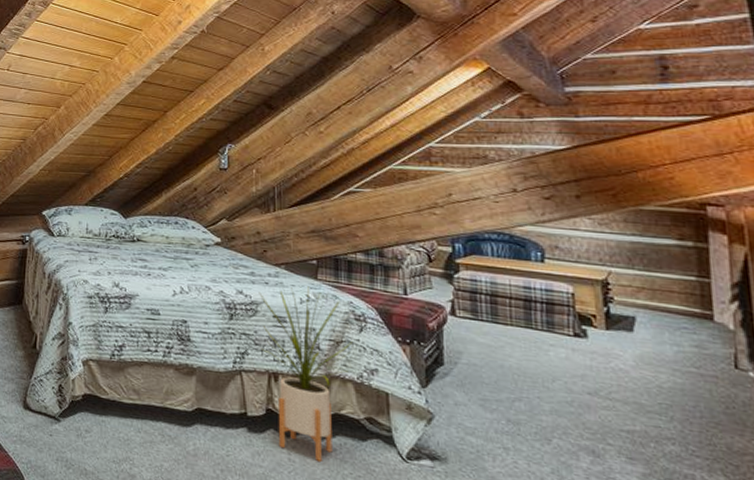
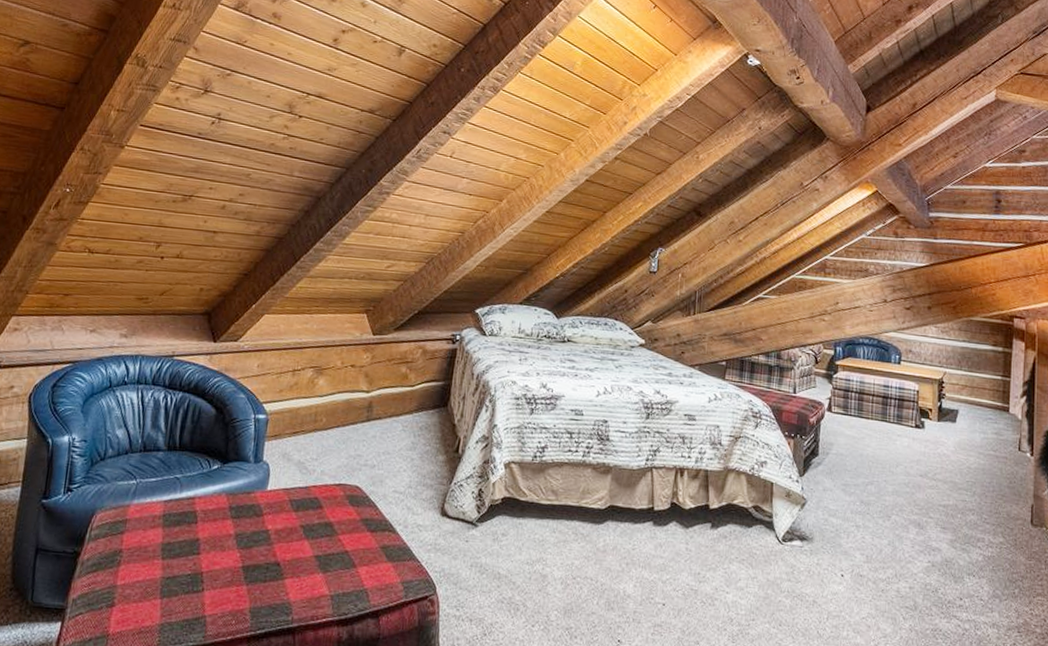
house plant: present [259,286,353,461] -> none [670,386,751,549]

